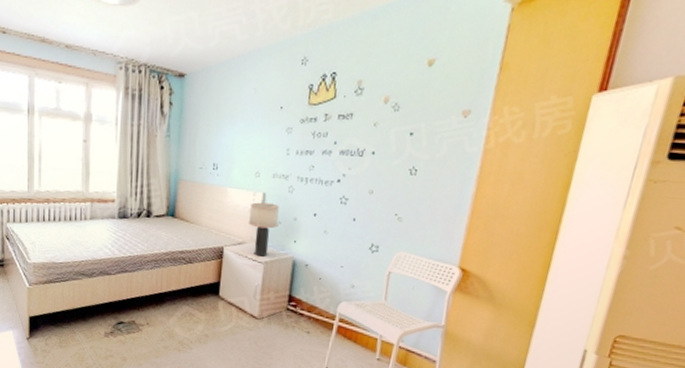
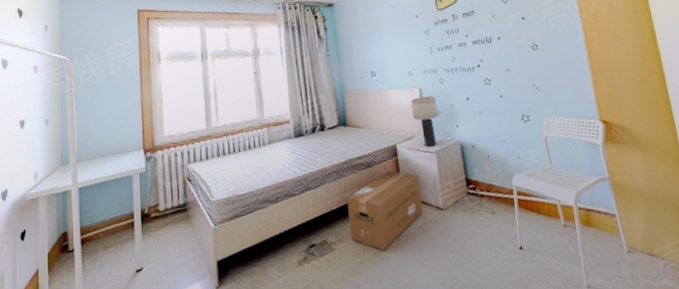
box: none [158,271,240,343] -> present [347,170,423,252]

